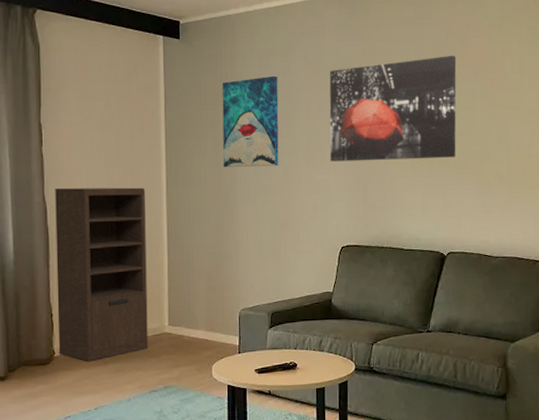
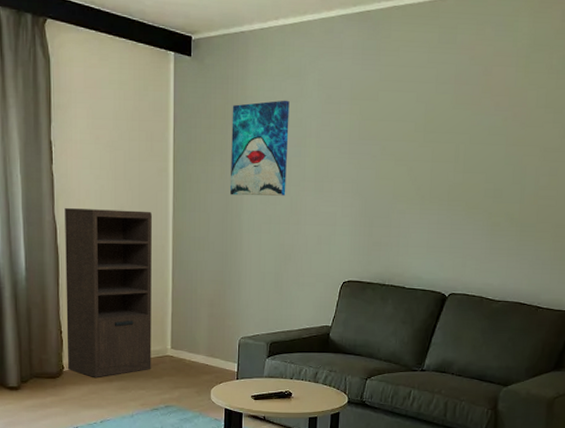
wall art: present [329,55,457,162] -> none [337,84,479,196]

